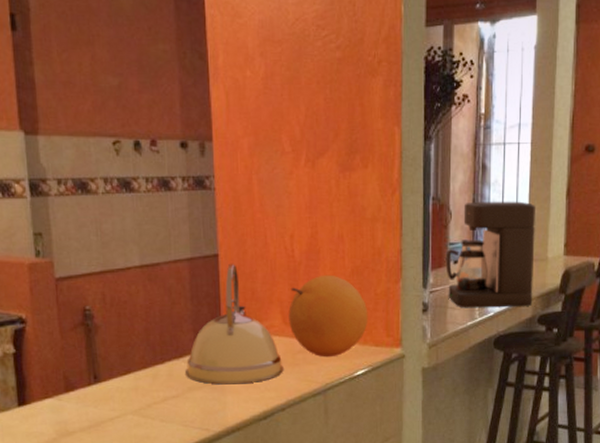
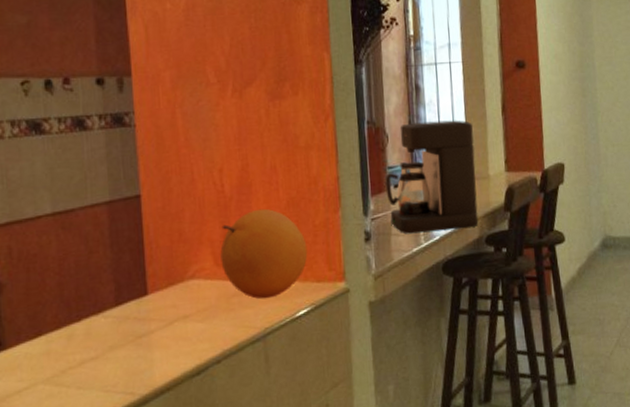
kettle: present [186,263,283,385] -> none [106,203,217,340]

